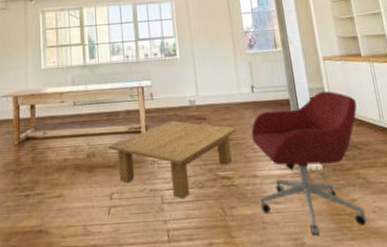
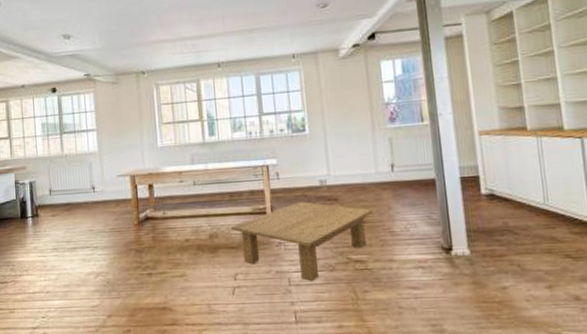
office chair: present [251,91,368,236] -> none [389,169,519,323]

